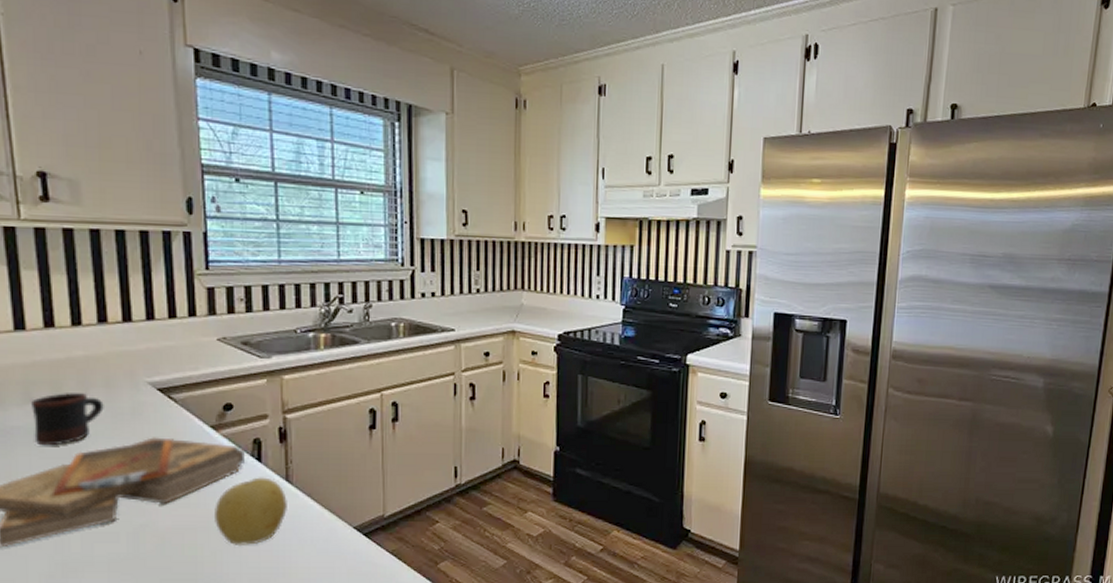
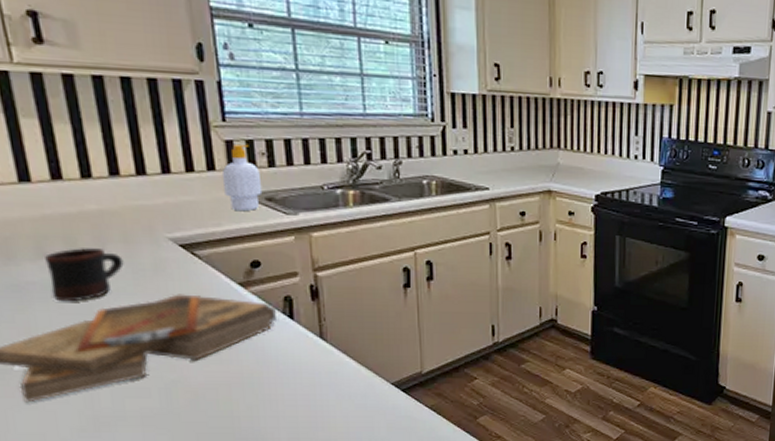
soap bottle: none [202,290,239,356] -> present [221,144,263,212]
fruit: present [215,477,287,547] -> none [248,334,323,402]

